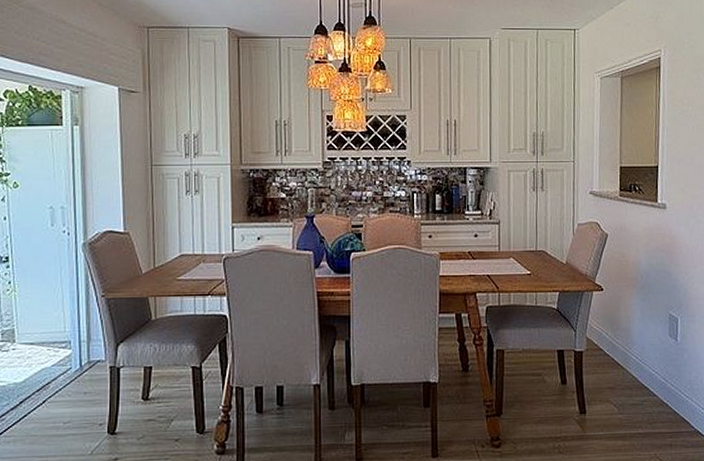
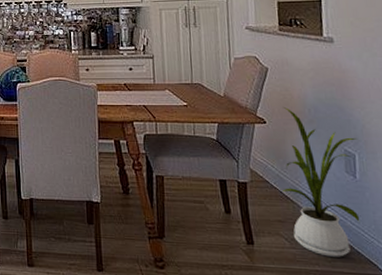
house plant: none [613,273,681,419] -> present [281,106,360,257]

